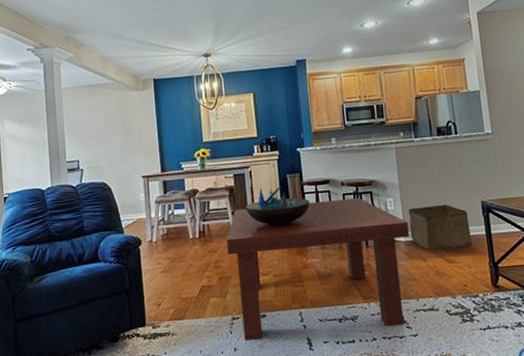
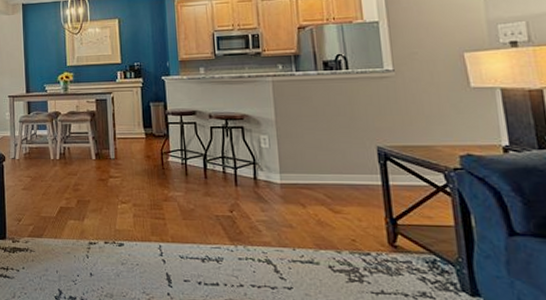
coffee table: present [226,198,409,340] -> none [86,133,286,275]
decorative bowl: present [245,186,310,225] -> none [106,114,174,153]
storage bin: present [408,204,472,251] -> none [285,146,364,197]

